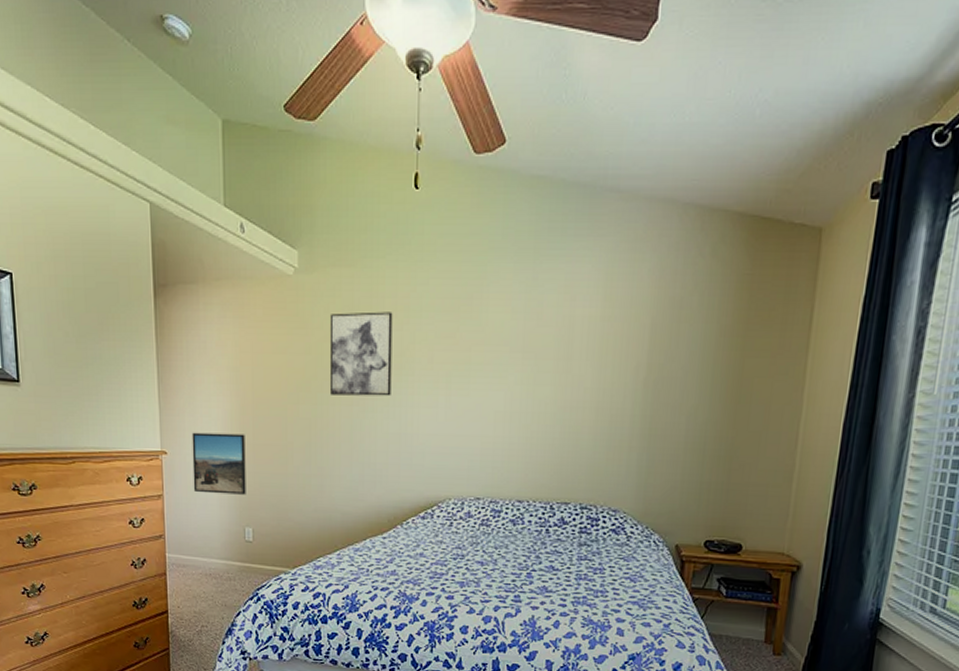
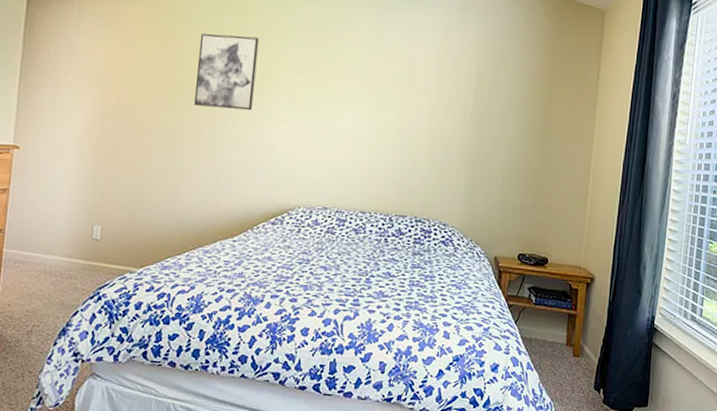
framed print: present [192,432,246,495] -> none [43,129,105,193]

